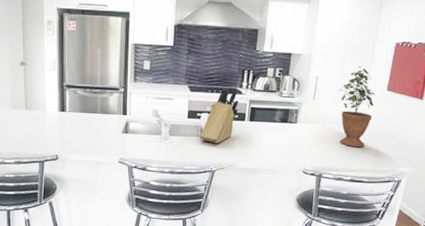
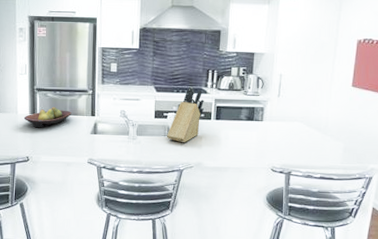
fruit bowl: none [52,104,102,126] -> present [23,106,72,128]
potted plant: present [339,66,375,148] -> none [303,64,340,144]

